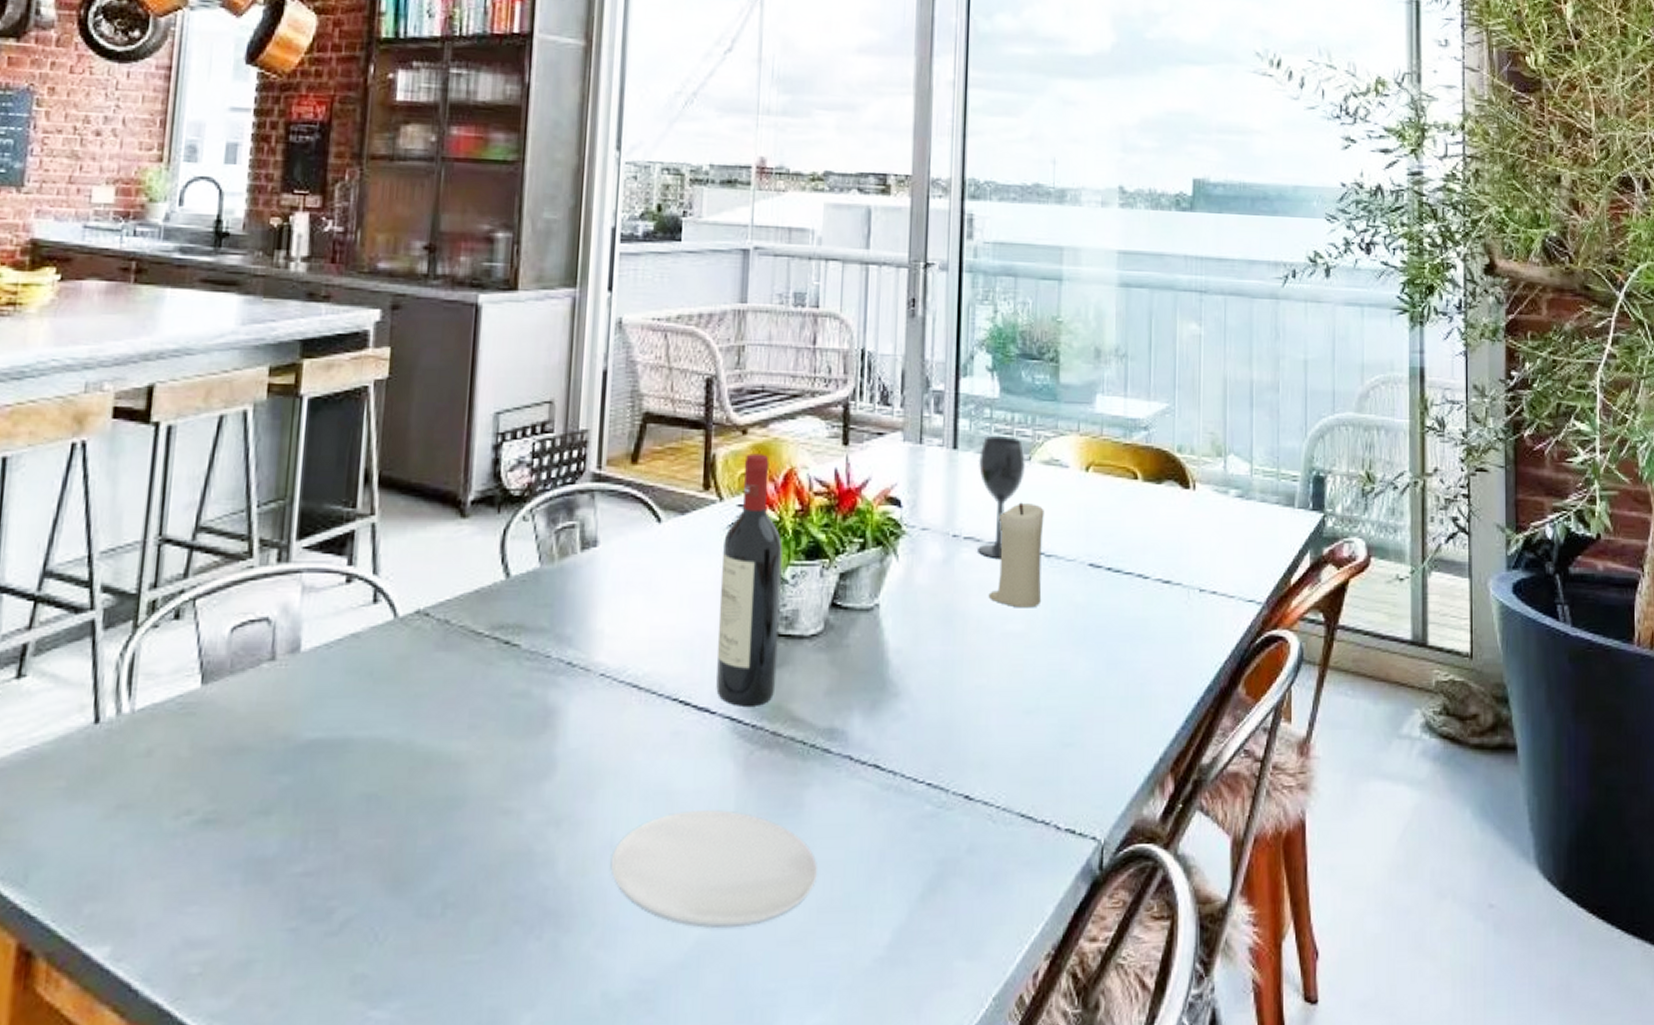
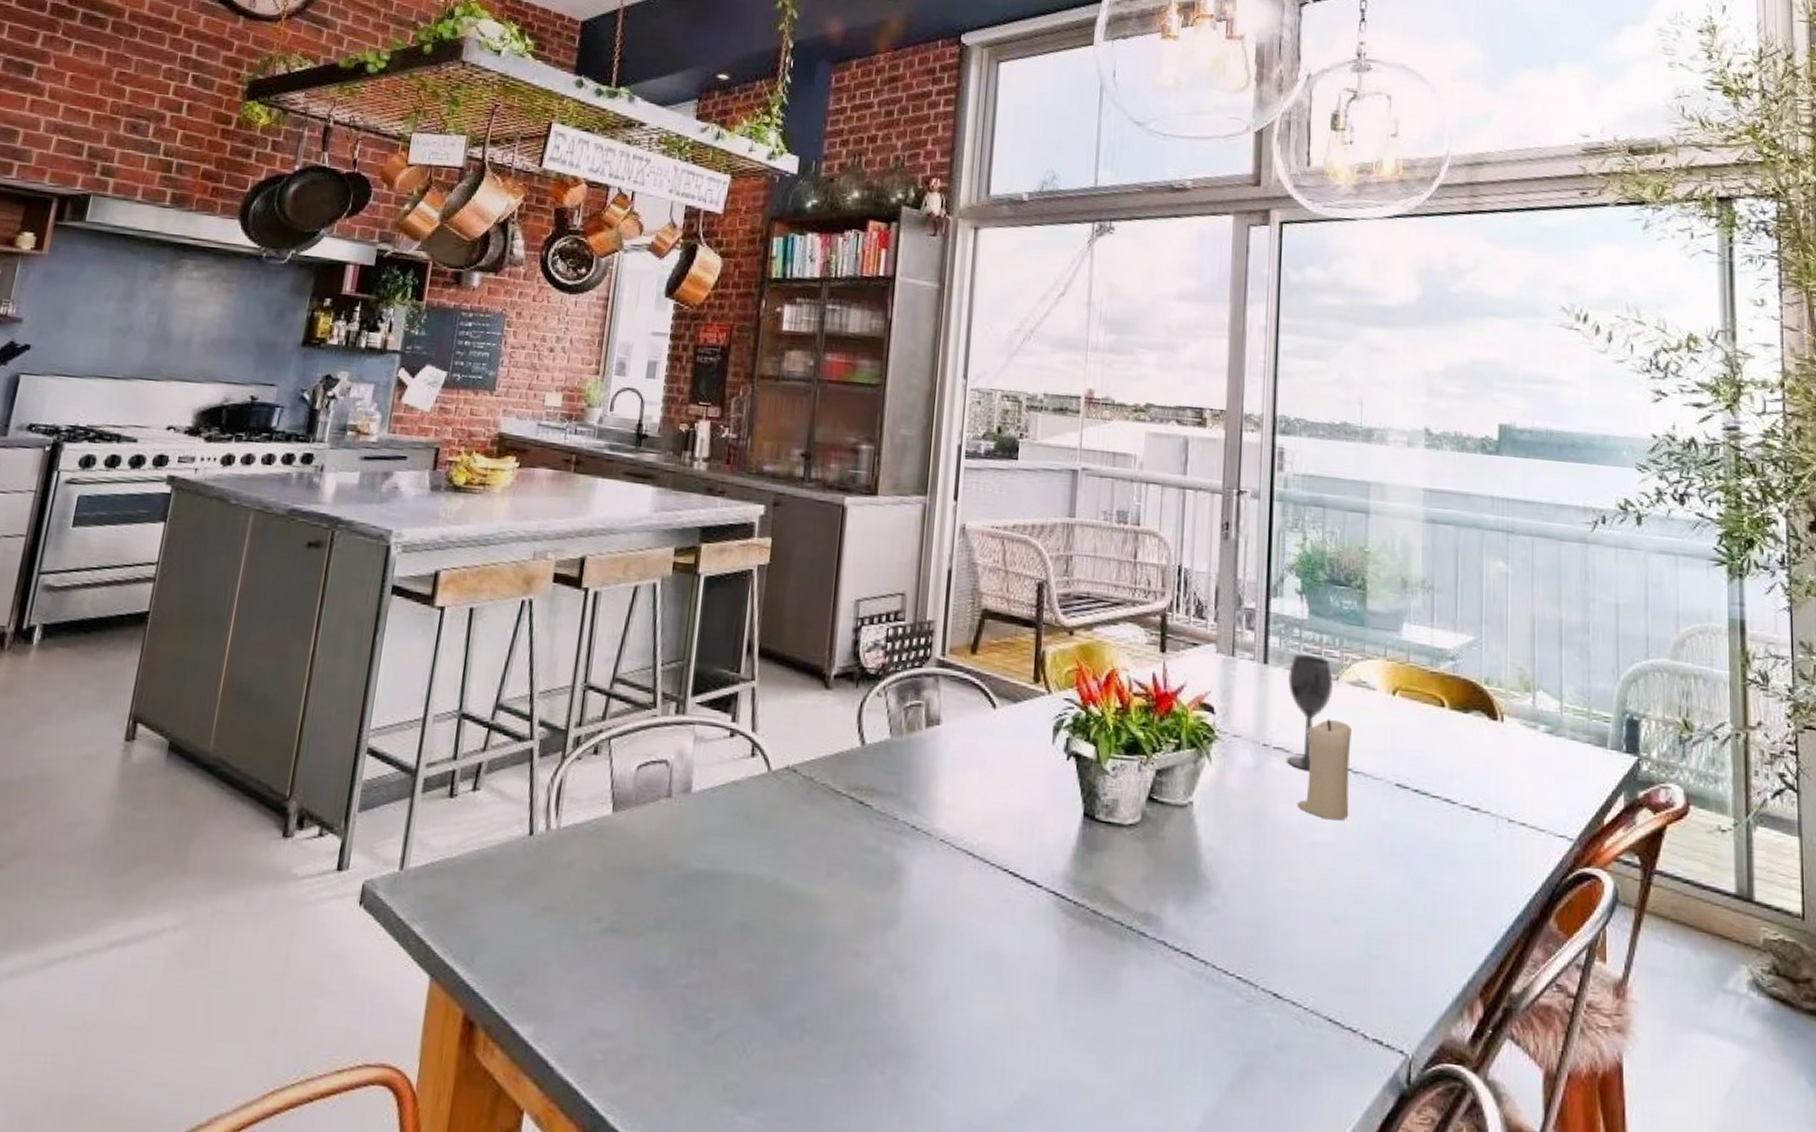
plate: present [610,810,817,929] -> none [945,973,1133,1090]
wine bottle: present [715,453,783,706] -> none [1042,653,1104,885]

